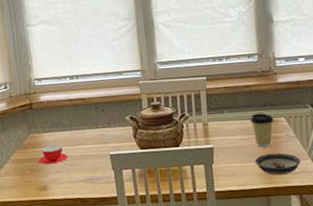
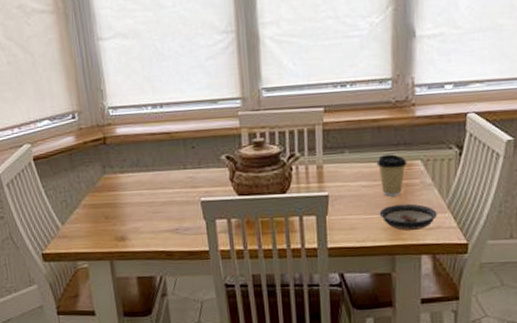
teacup: present [38,145,68,165] -> none [114,188,150,211]

